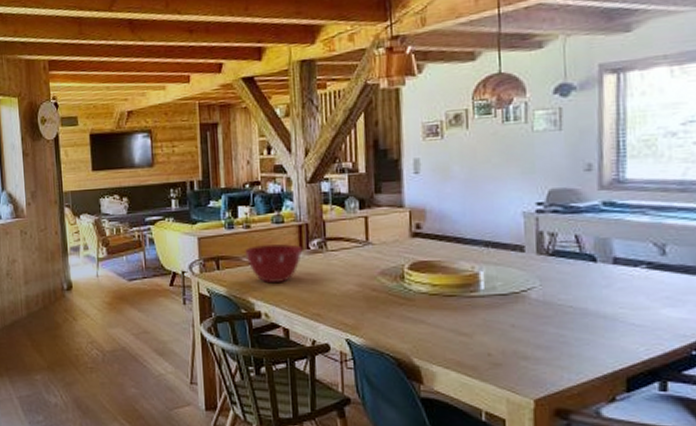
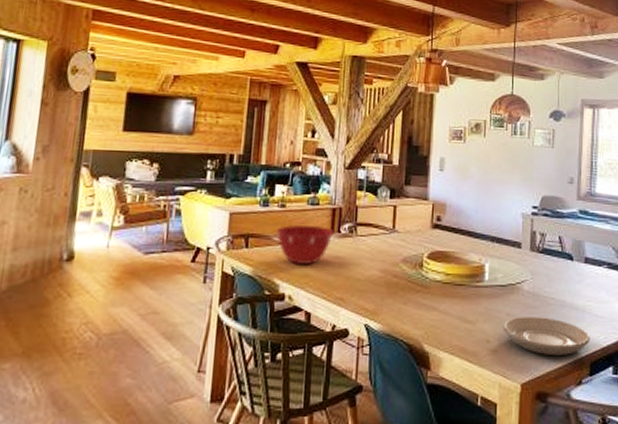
plate: none [506,328,625,371] -> present [502,317,590,357]

